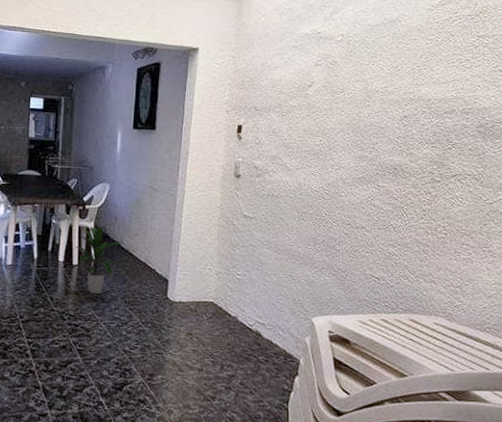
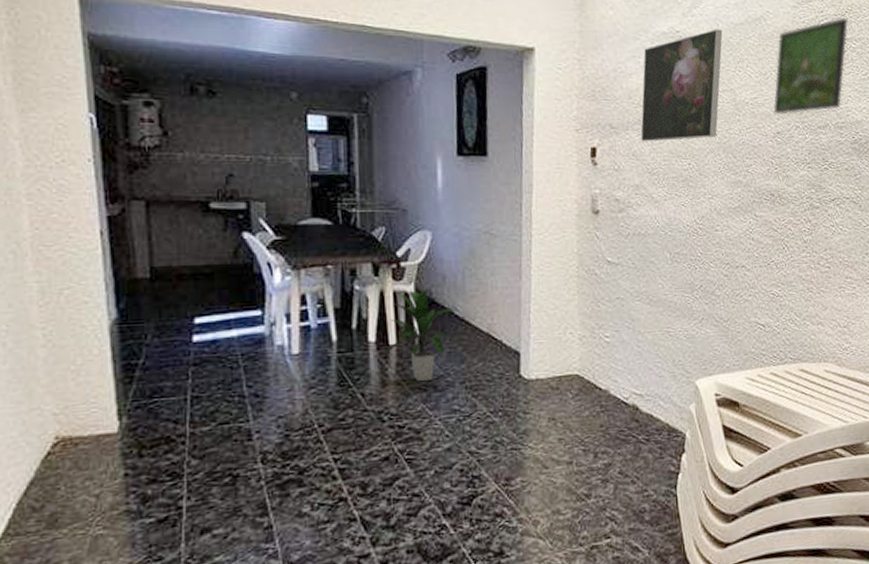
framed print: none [280,30,360,122] -> present [640,29,723,142]
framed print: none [402,17,482,101] -> present [773,17,848,114]

